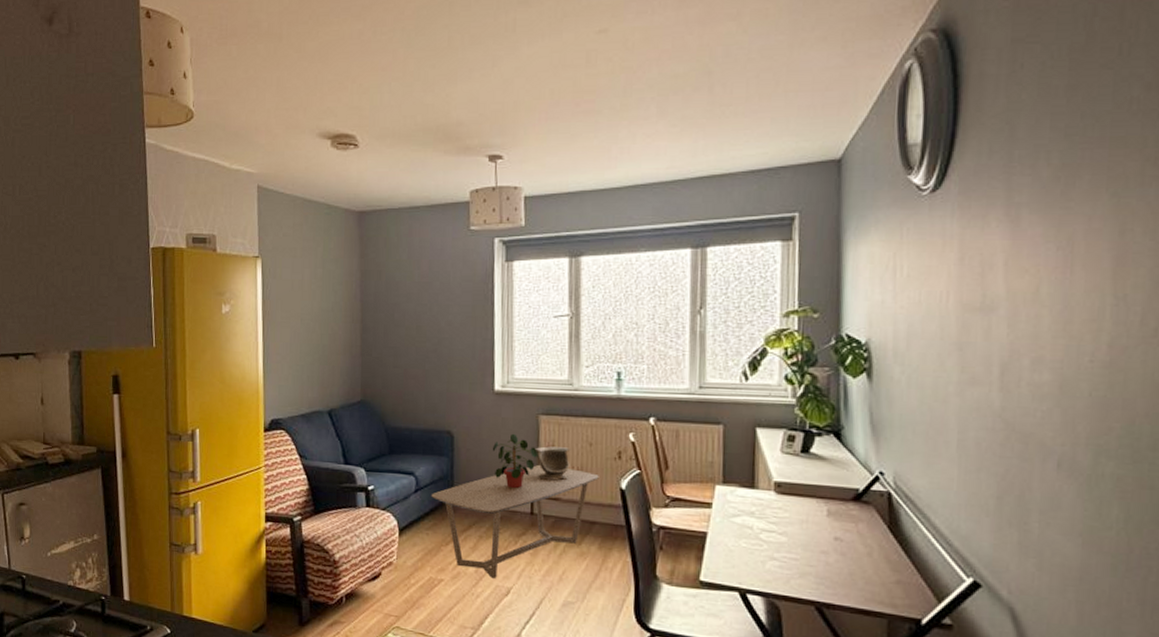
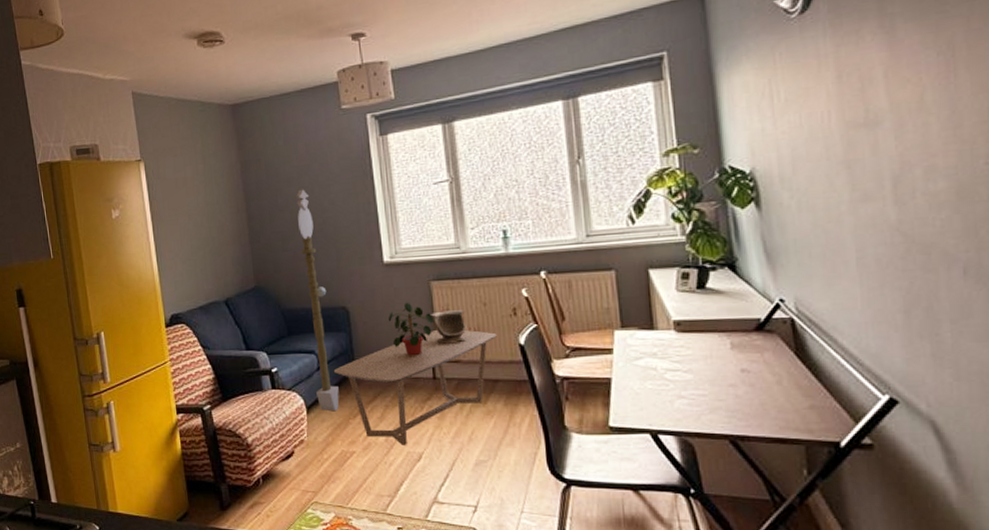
magic staff: none [410,306,434,537] -> present [295,189,339,412]

